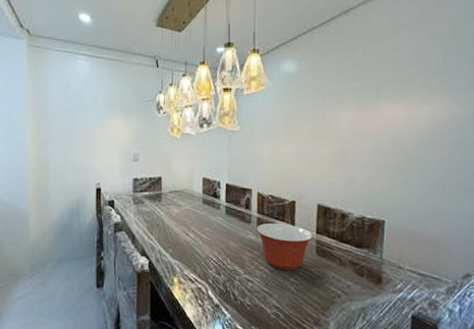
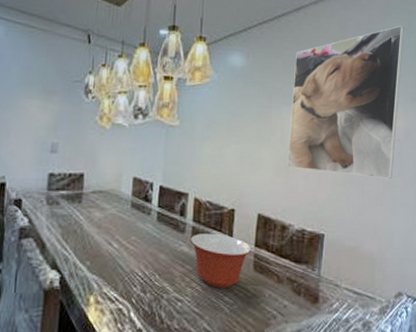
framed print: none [343,12,463,165] -> present [287,25,404,179]

